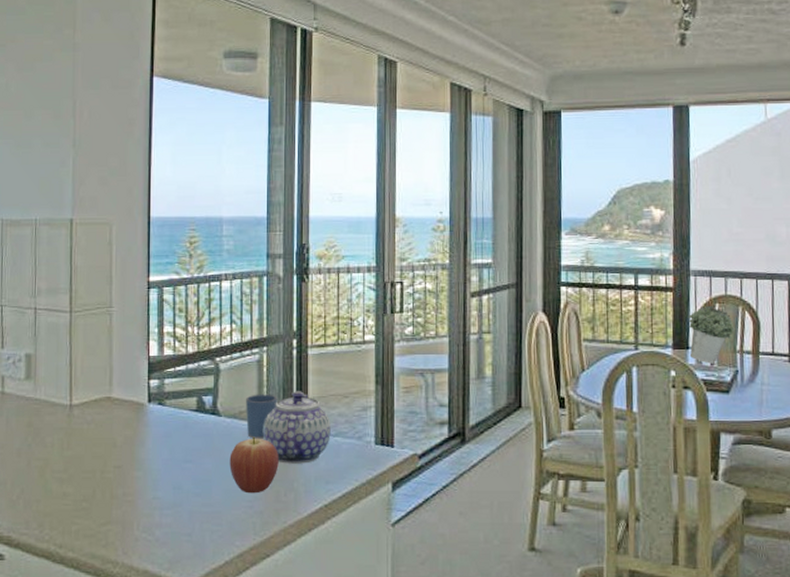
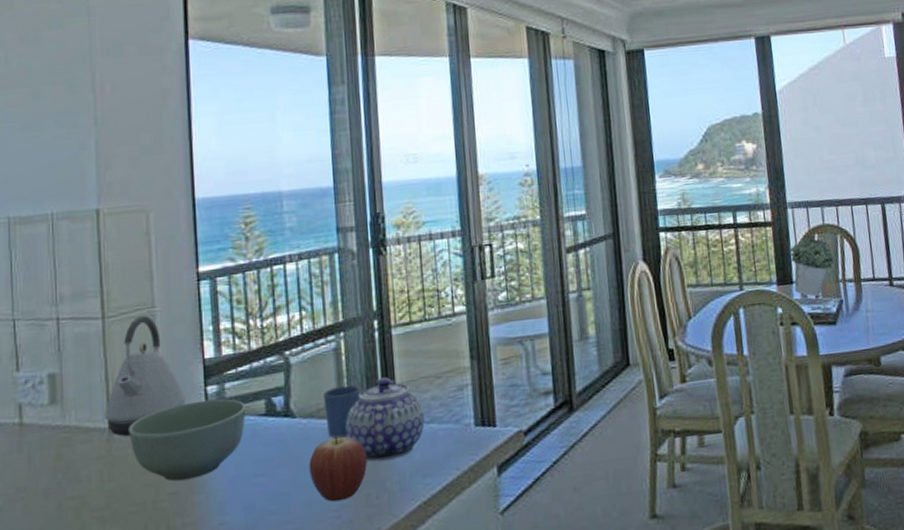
kettle: none [67,313,133,414] -> present [105,315,187,437]
bowl: none [85,391,181,457] -> present [129,398,247,482]

